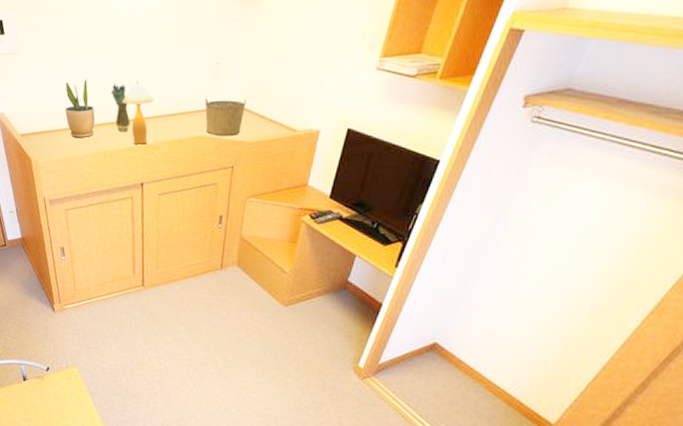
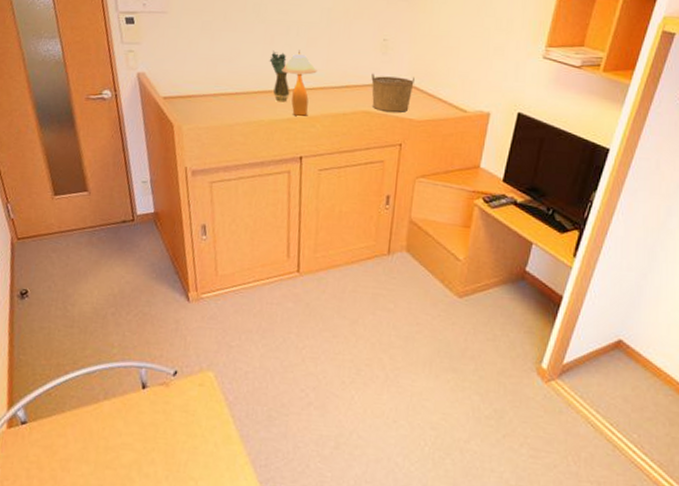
potted plant: present [64,78,95,138] -> none [216,43,251,106]

